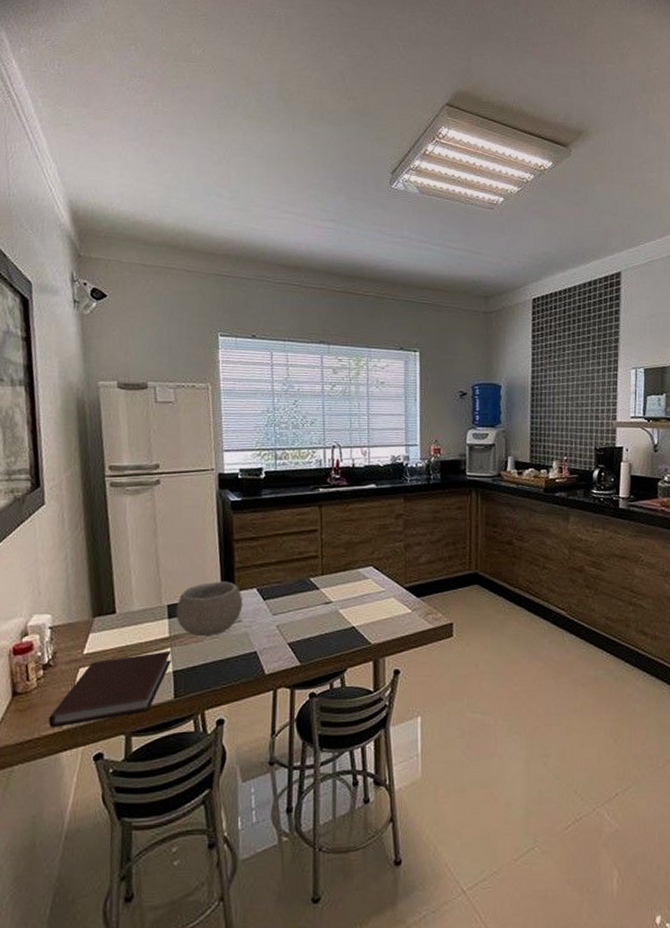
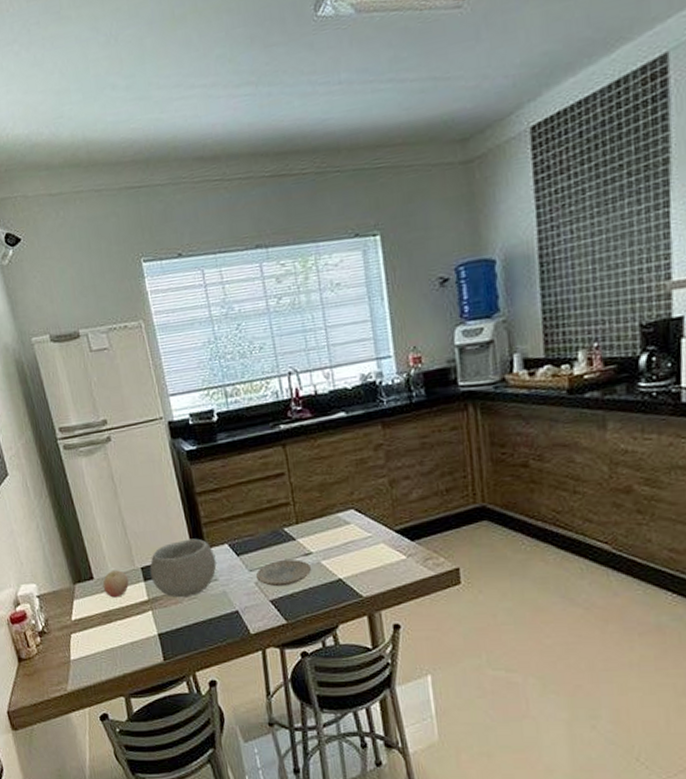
notebook: present [49,650,172,727] -> none [54,613,155,690]
fruit: none [124,606,153,633] -> present [102,570,129,598]
plate: none [279,607,329,631] -> present [256,559,311,587]

